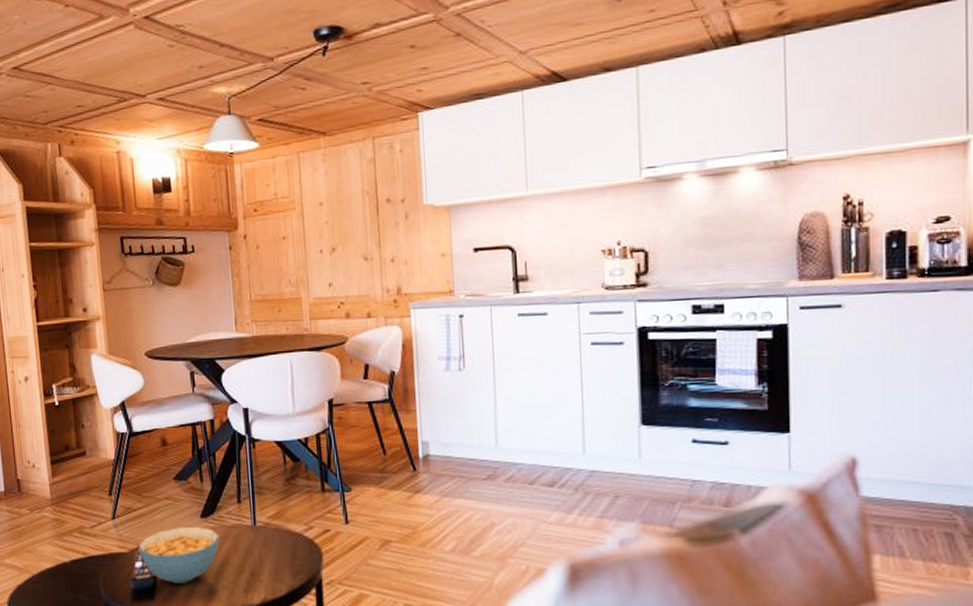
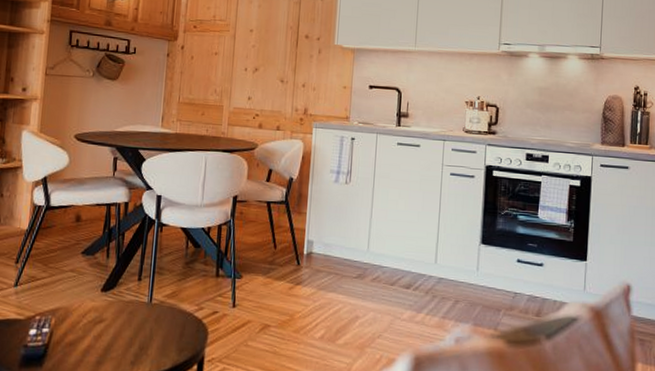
cereal bowl: present [138,527,220,583] -> none [35,299,116,353]

